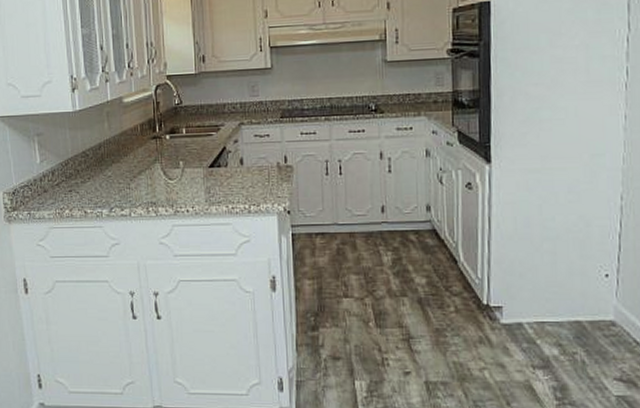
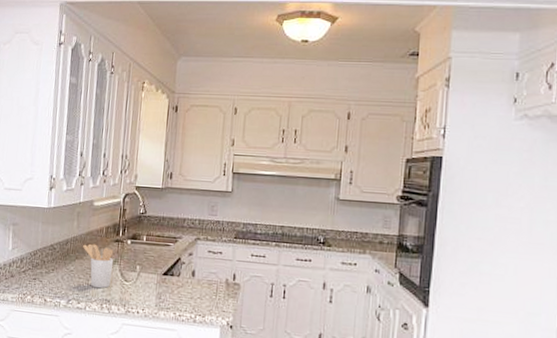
utensil holder: none [118,144,154,192] -> present [83,244,114,289]

